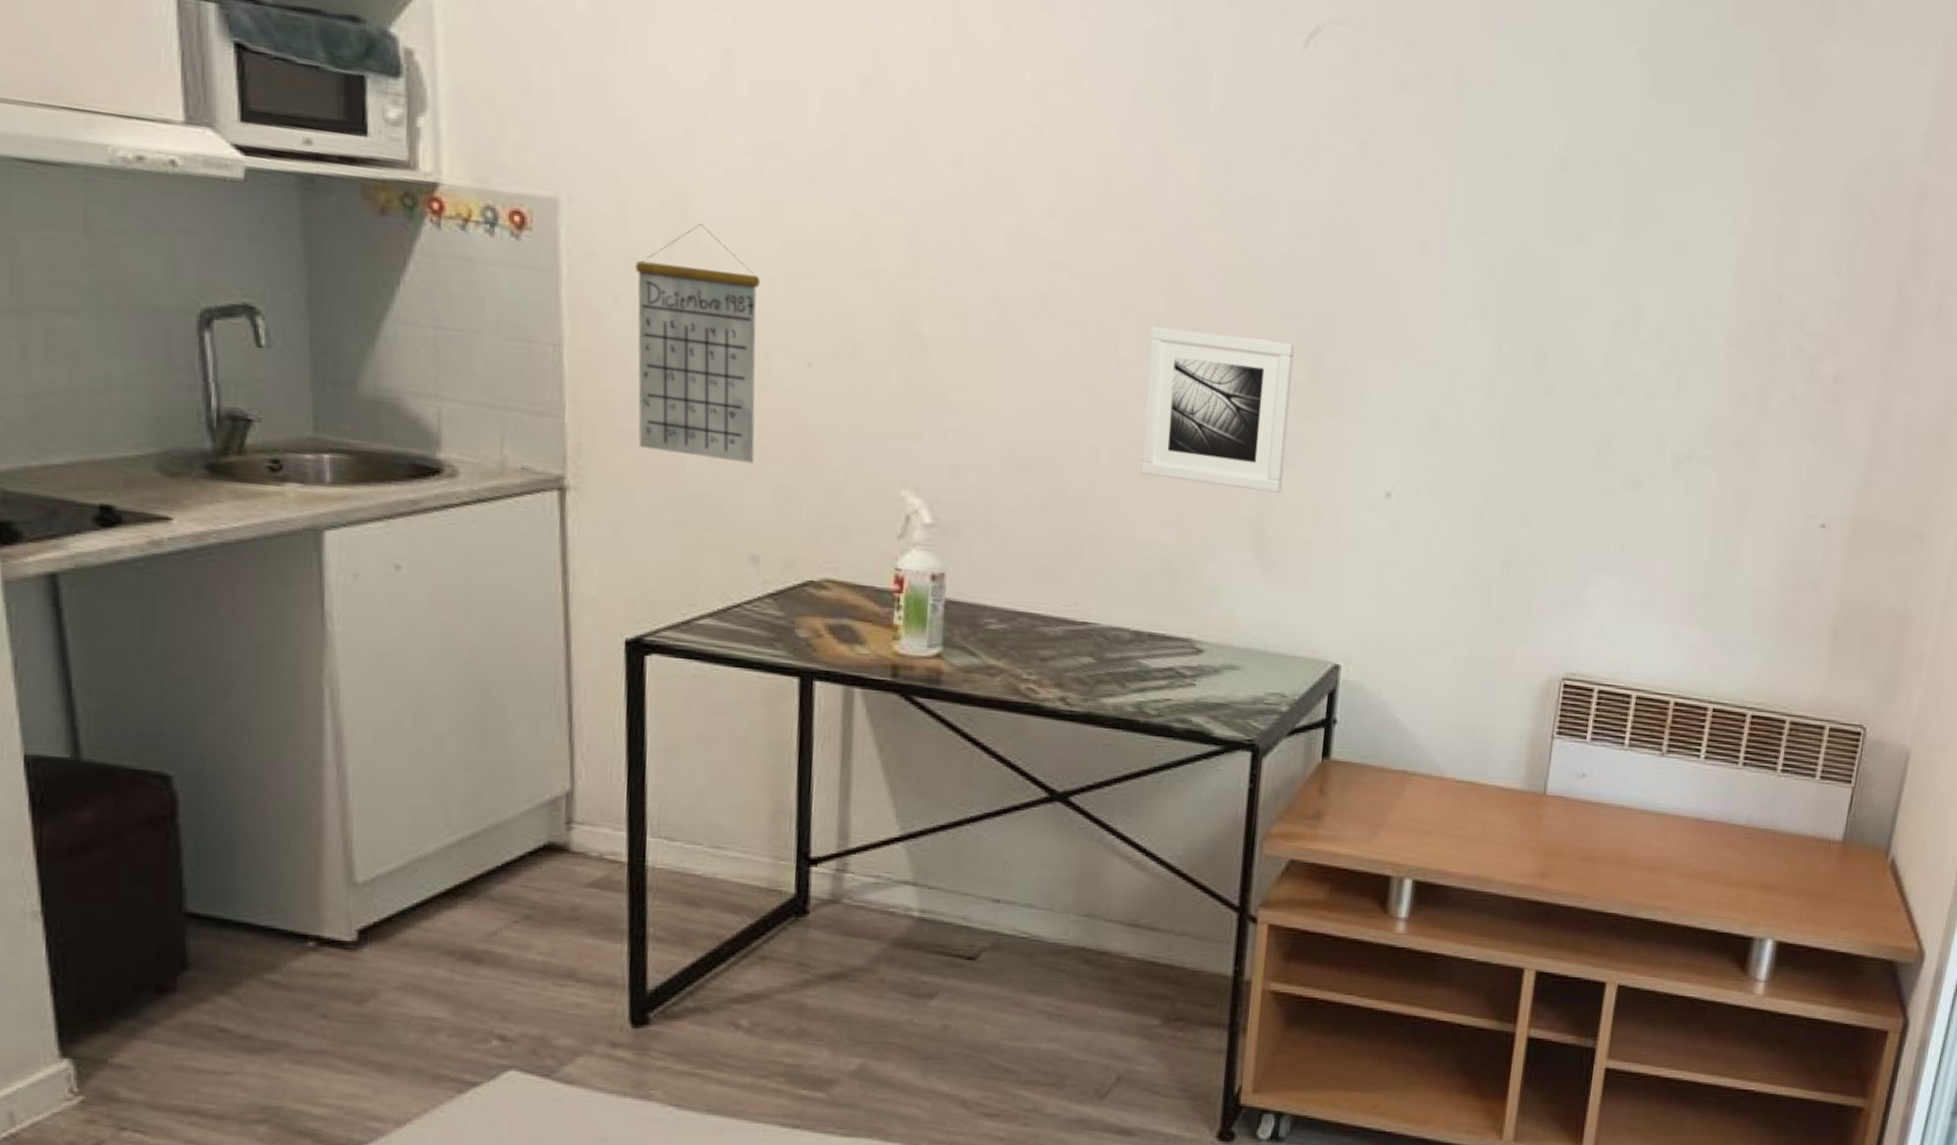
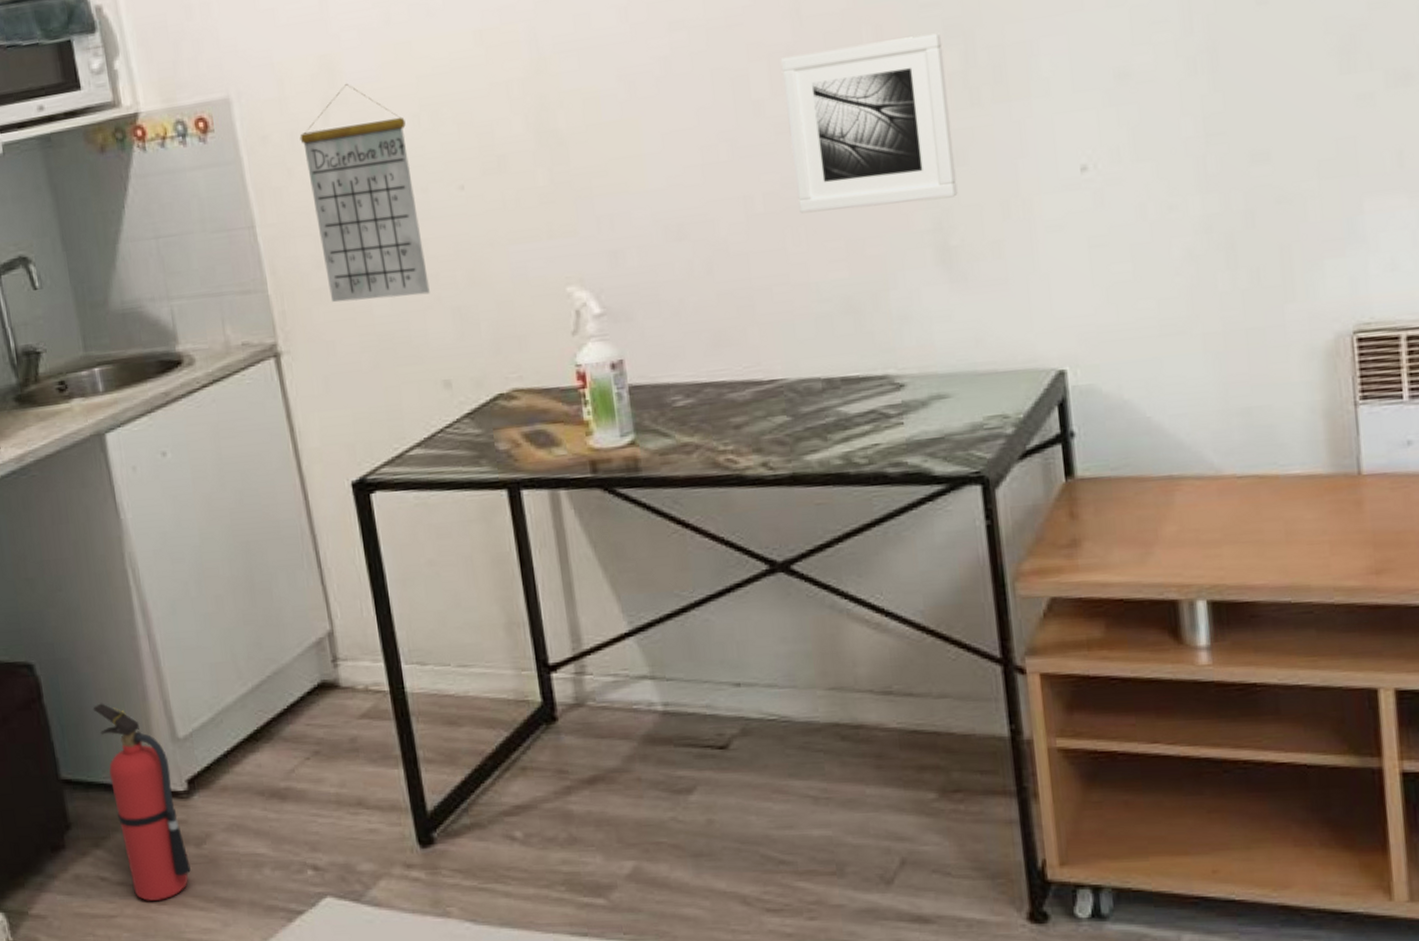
fire extinguisher: none [246,832,345,1060] -> present [93,703,192,901]

